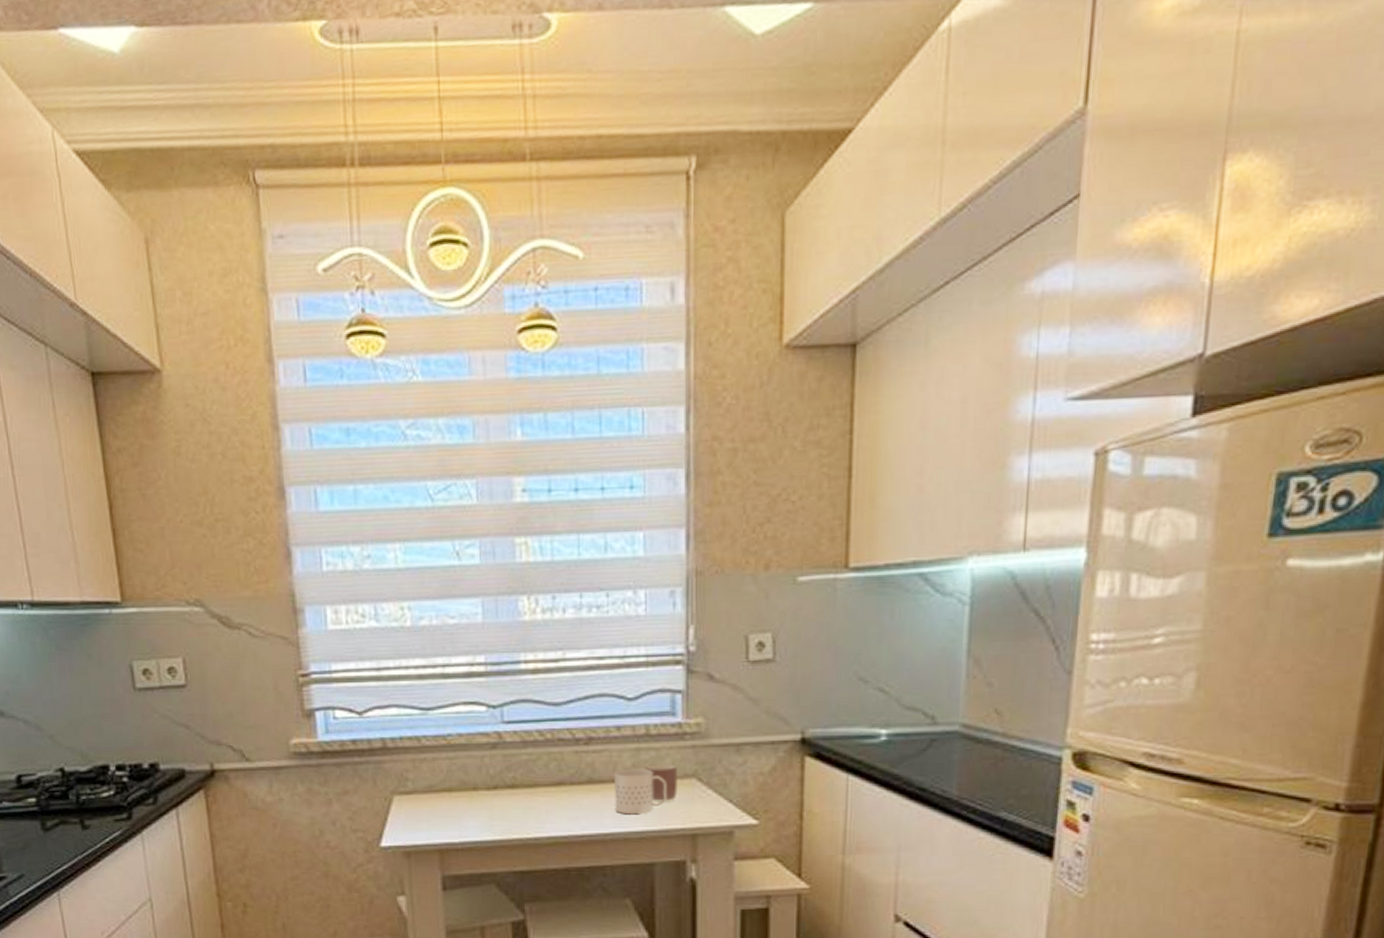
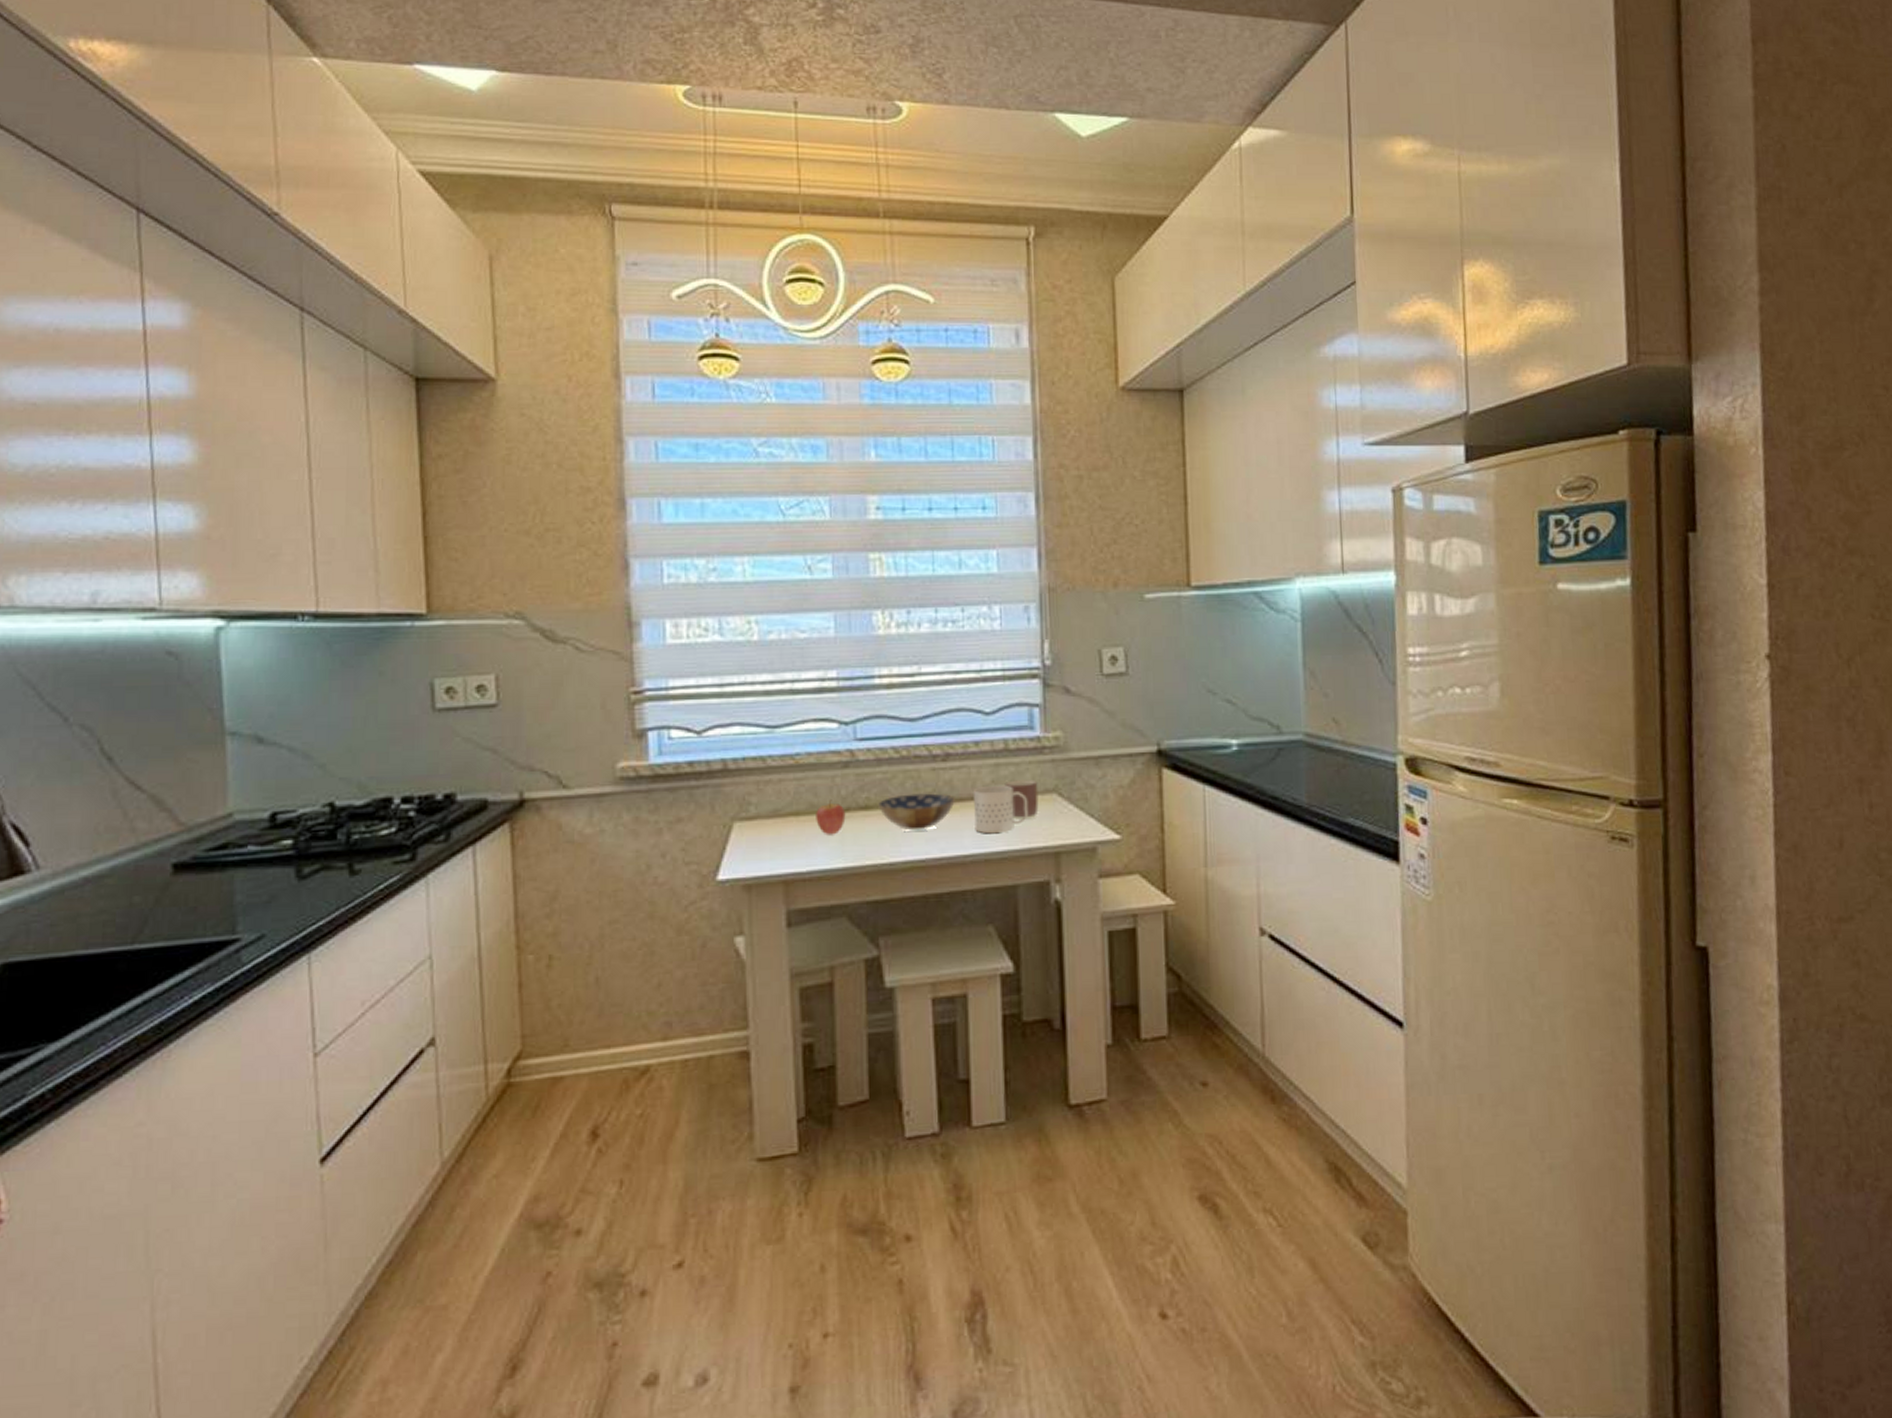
fruit: none [467,778,494,811] -> present [816,799,846,835]
bowl: none [523,773,598,809] -> present [877,792,957,831]

